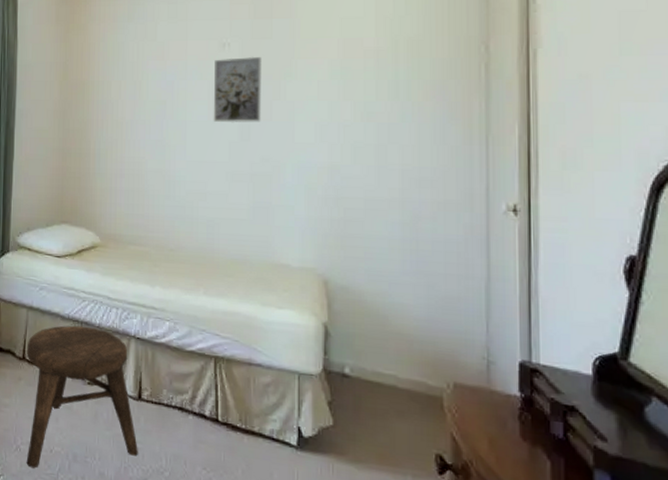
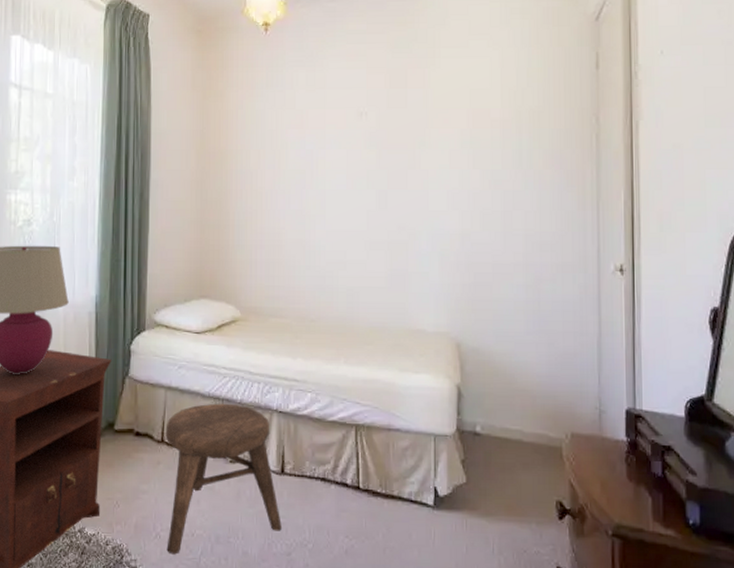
wall art: present [213,56,262,122] -> none [351,125,398,191]

